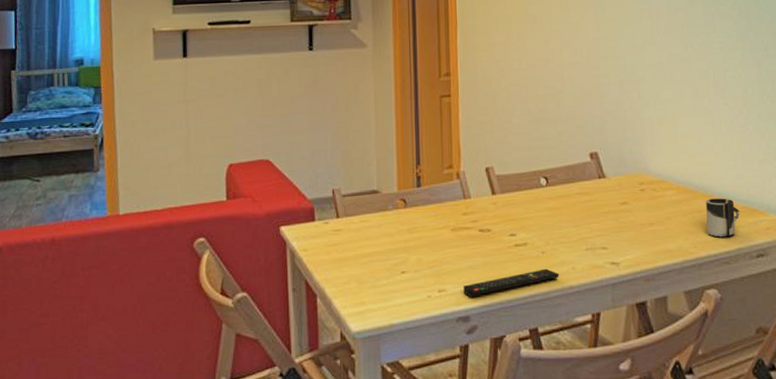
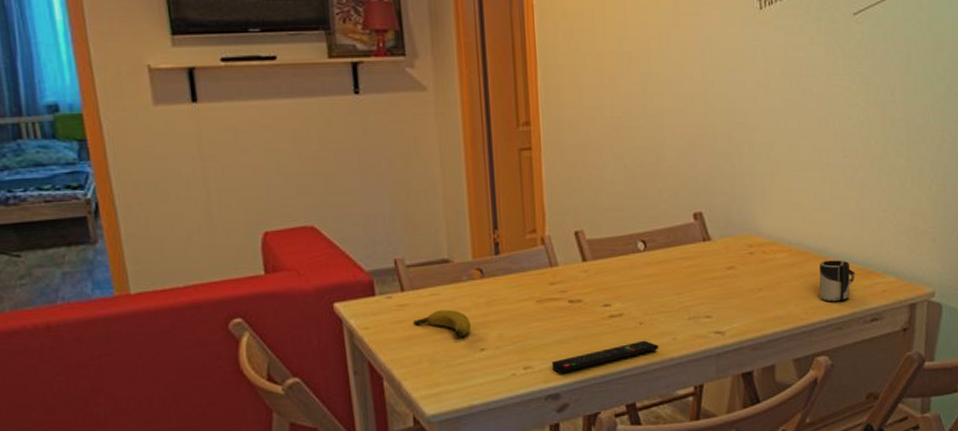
banana: none [345,235,394,260] -> present [413,309,471,337]

